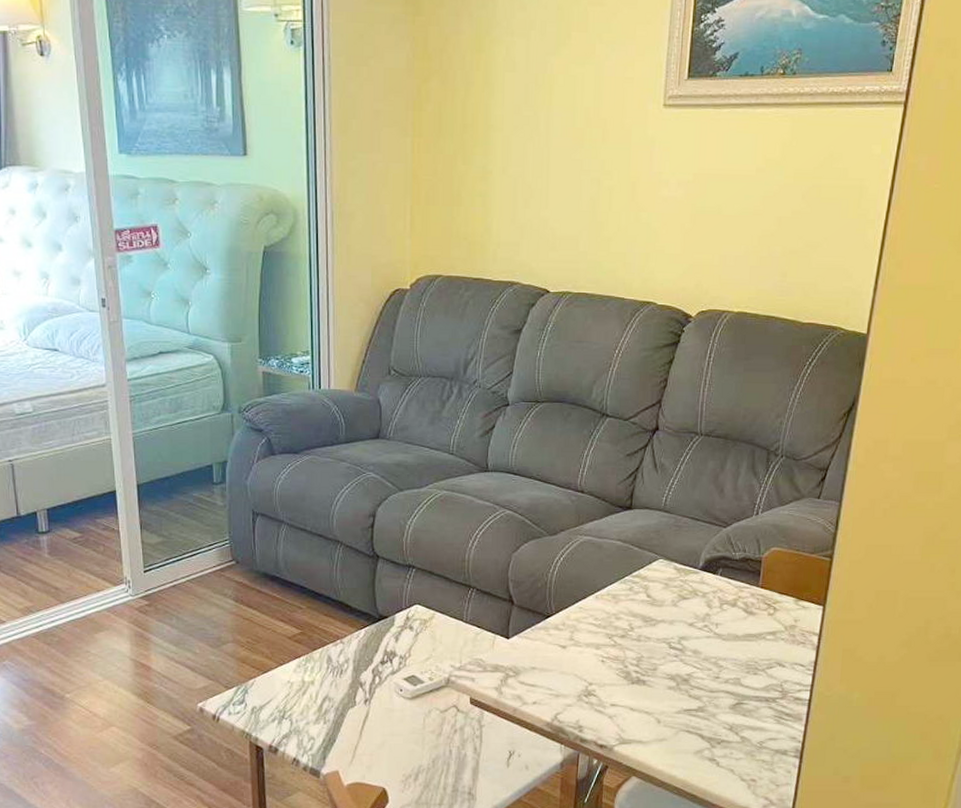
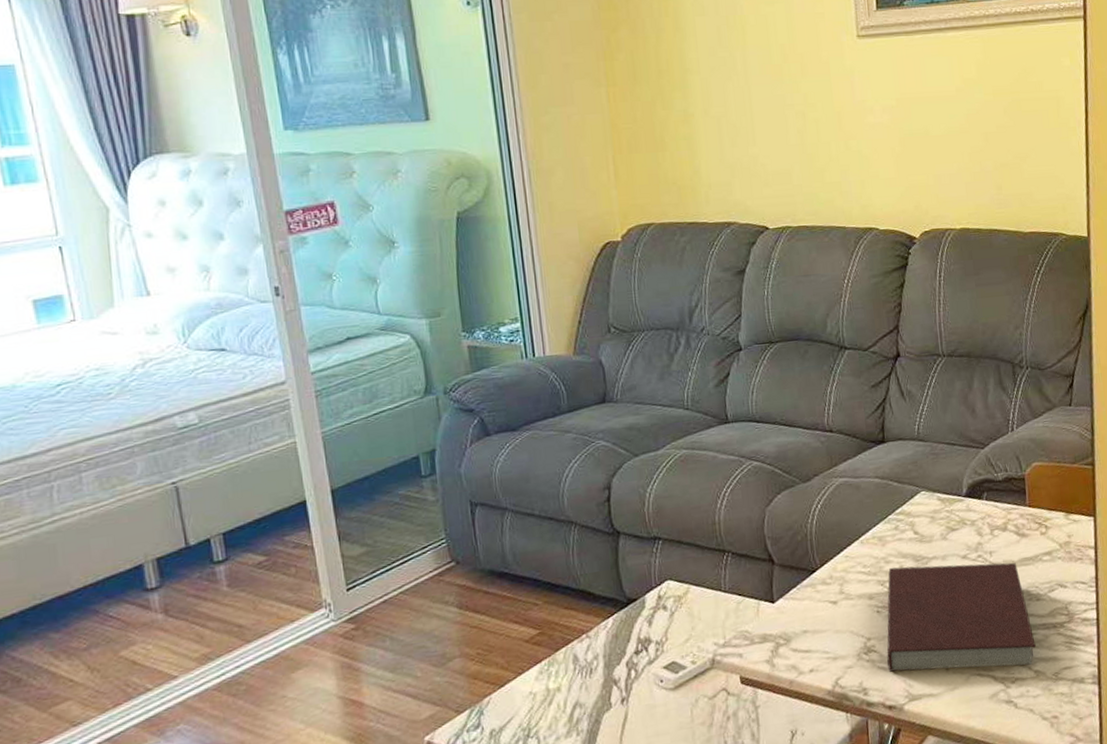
notebook: none [604,623,746,731] -> present [887,562,1036,672]

